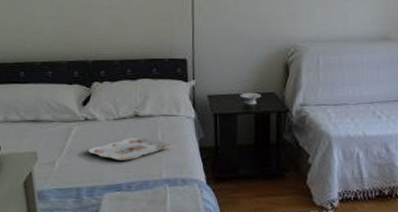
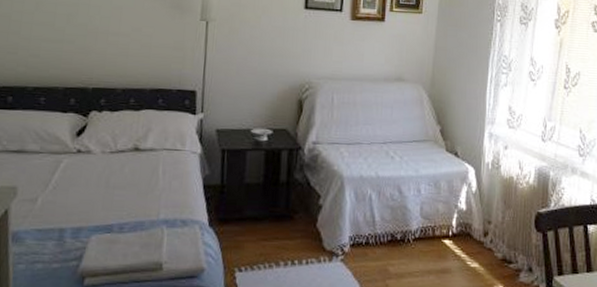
serving tray: present [89,137,172,161] -> none [78,172,173,198]

